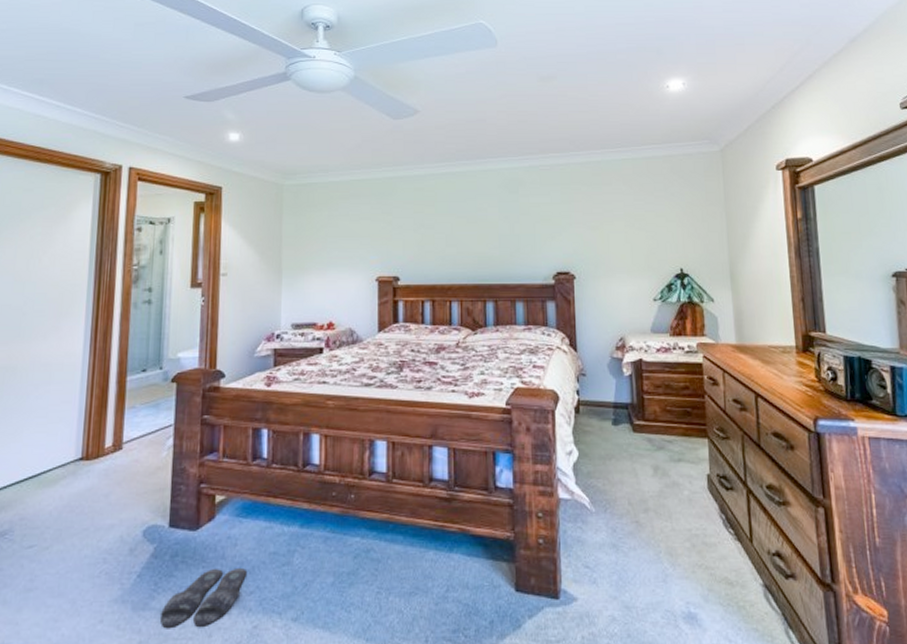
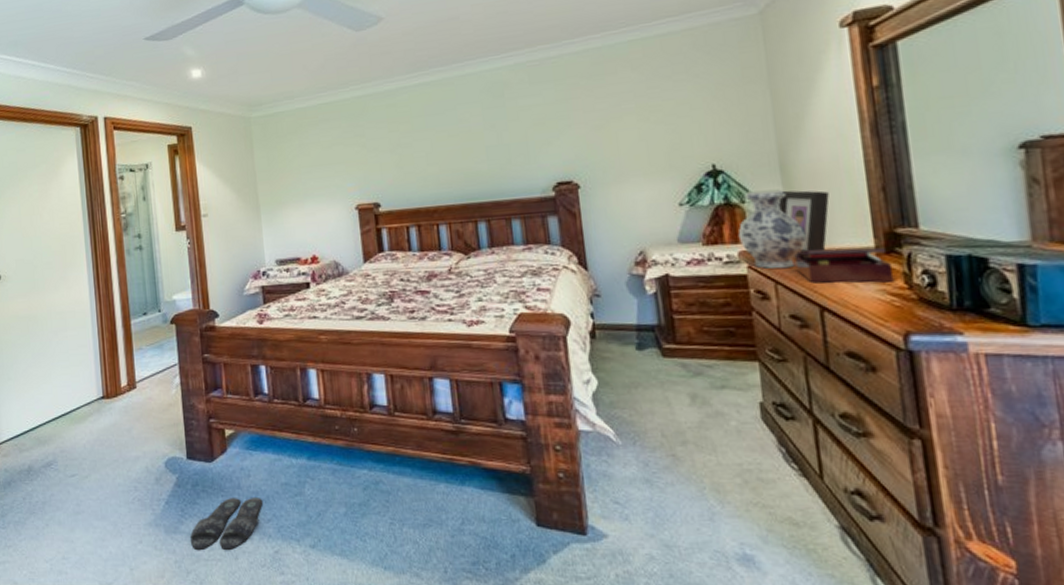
vase: none [697,293,746,360] -> present [738,189,805,269]
picture frame: none [728,295,765,347] -> present [778,190,830,253]
jewelry box: none [738,345,809,376] -> present [794,247,895,284]

